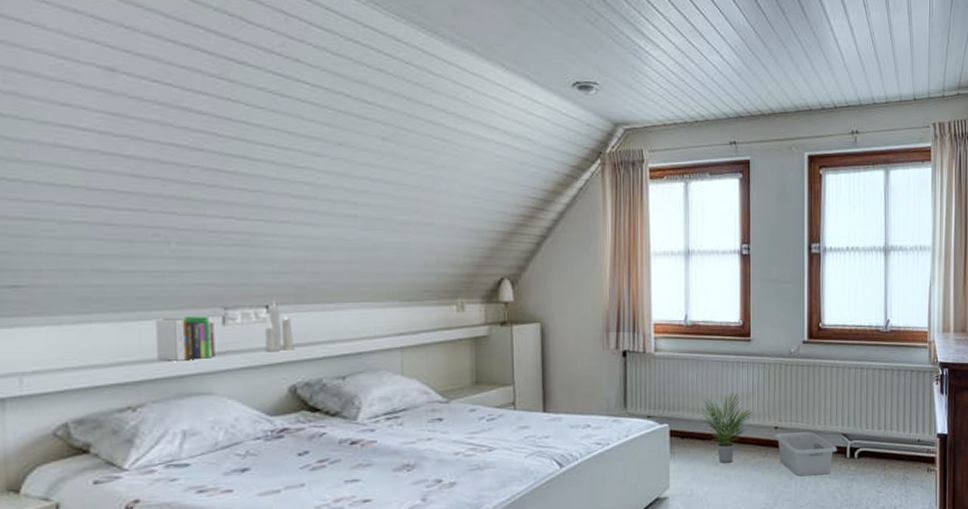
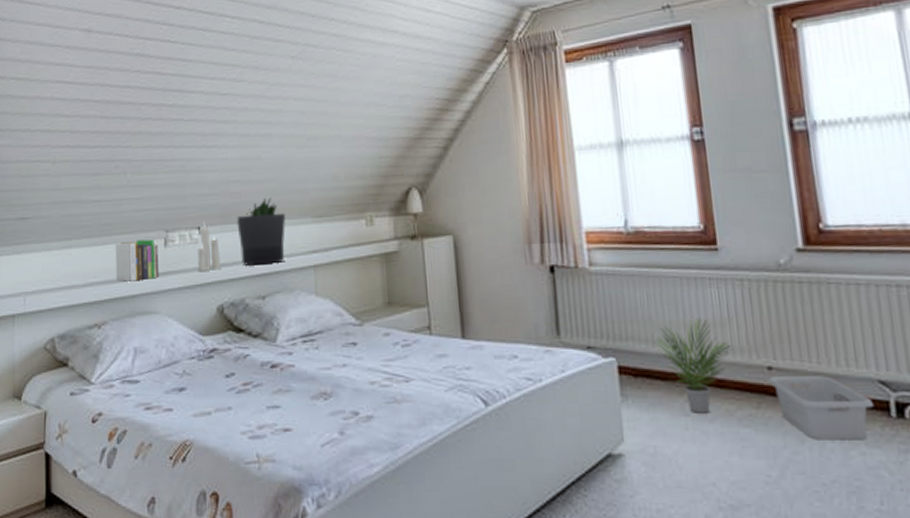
planter: none [314,280,372,346] -> present [237,198,286,266]

